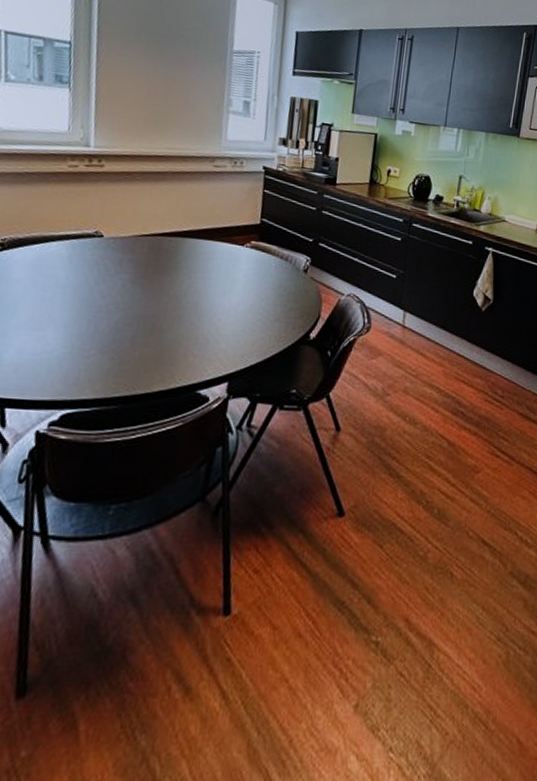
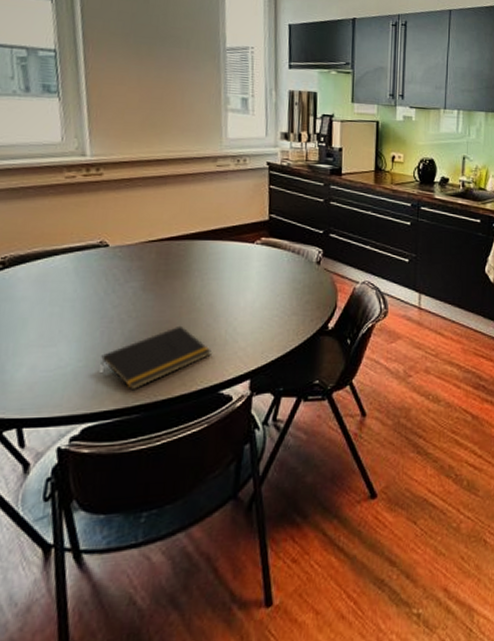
notepad: none [85,321,193,382] -> present [100,325,212,391]

